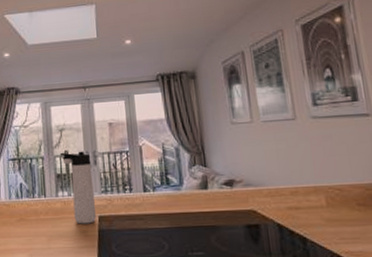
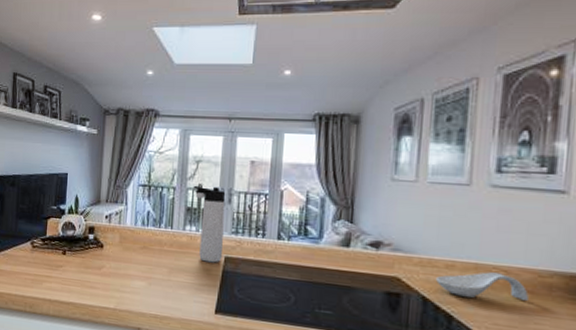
spoon rest: none [285,192,363,218] -> present [436,272,529,301]

